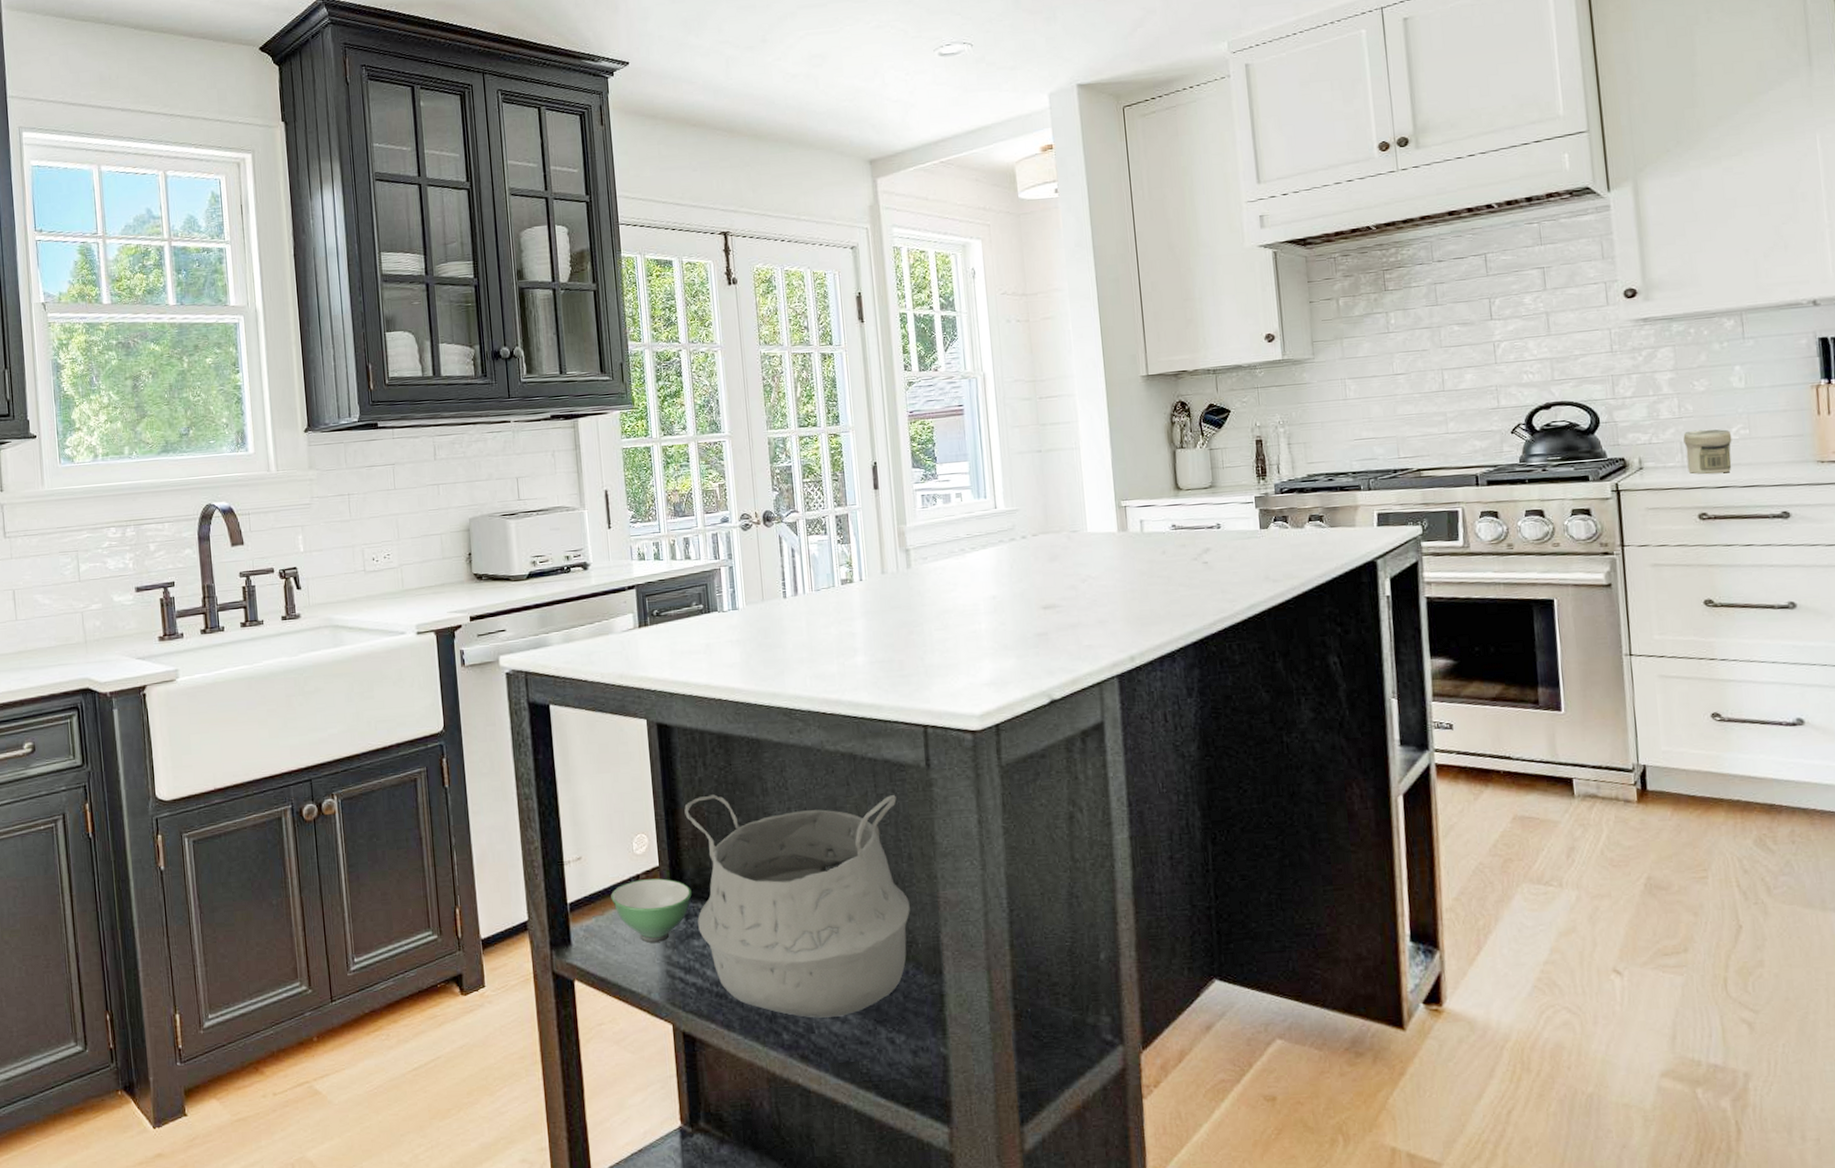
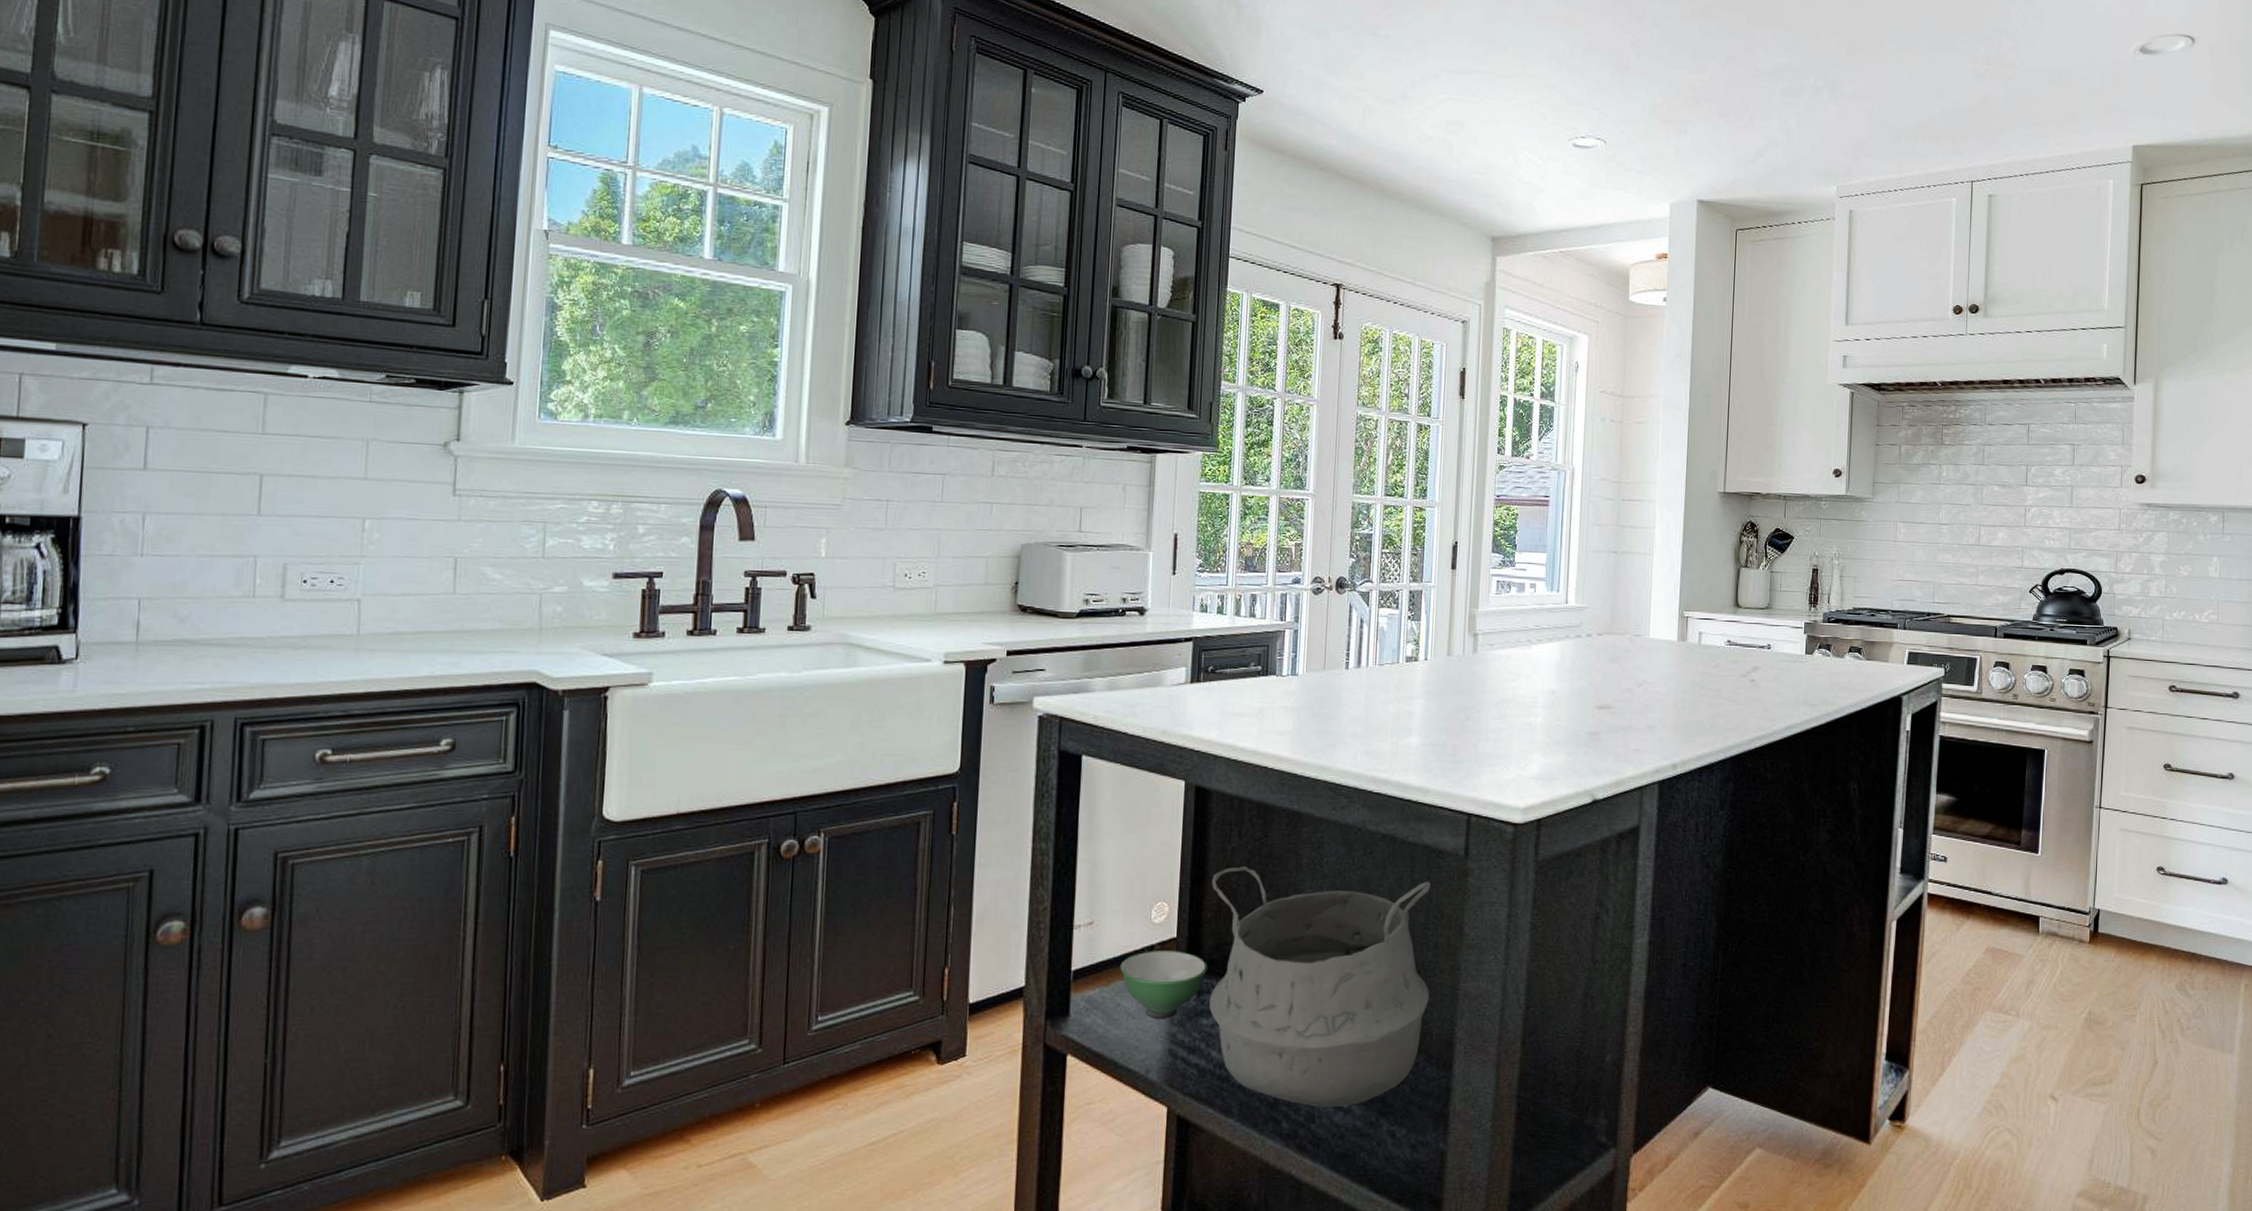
jar: present [1683,429,1732,475] -> none [2165,610,2203,652]

